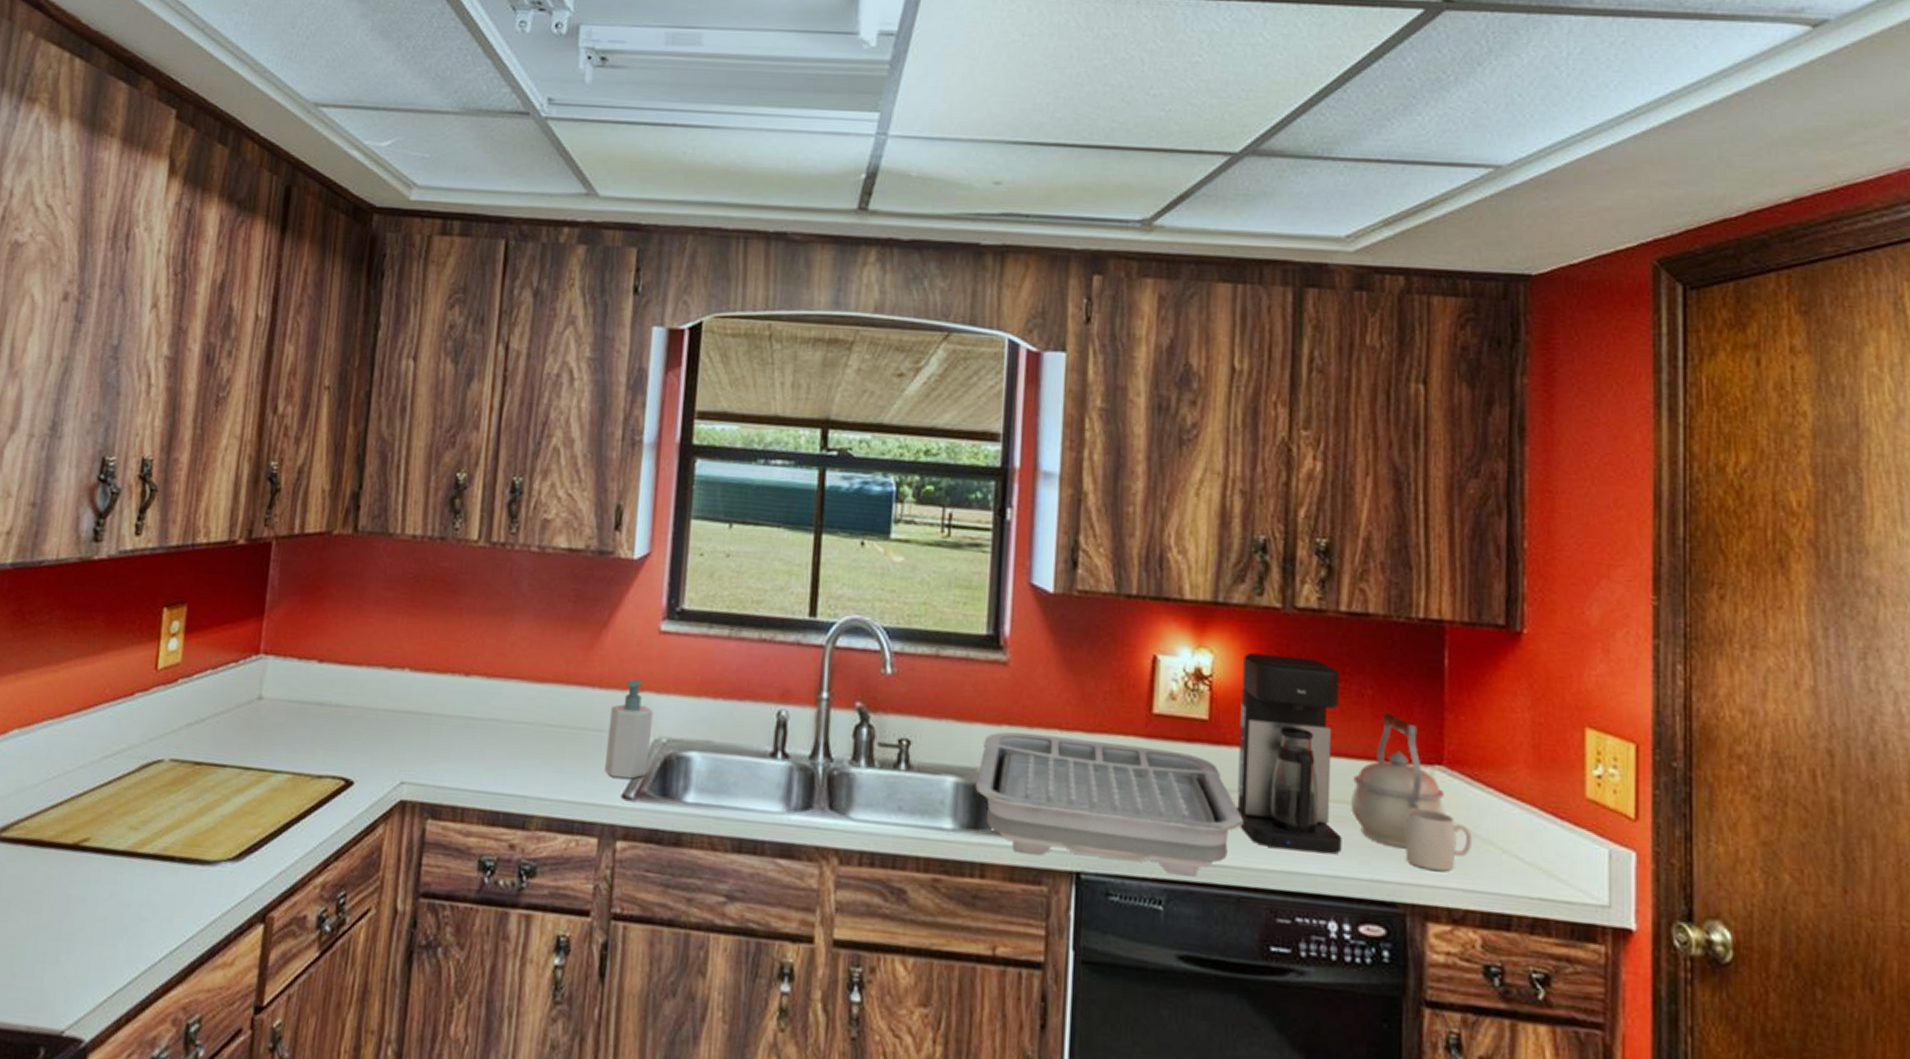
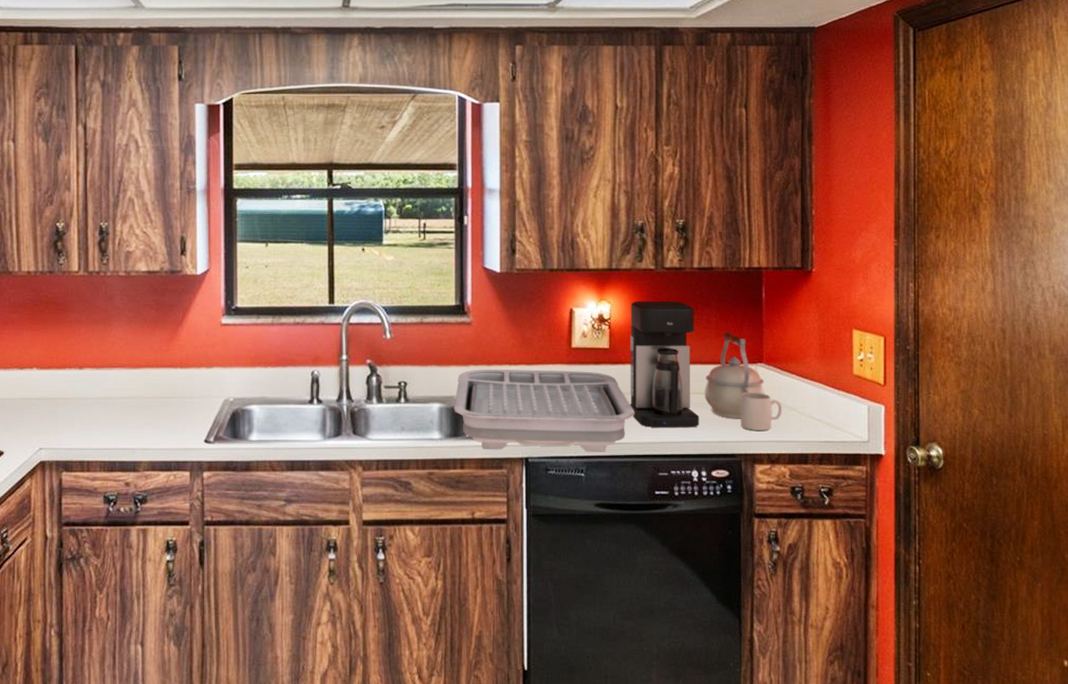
soap bottle: present [605,679,654,779] -> none [190,360,222,429]

